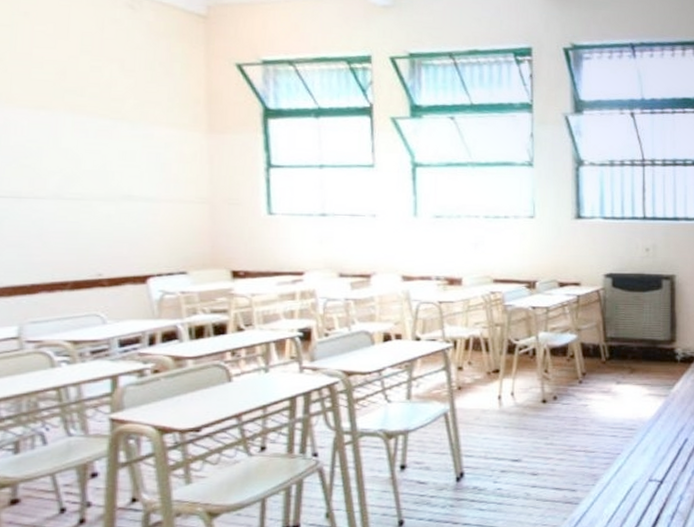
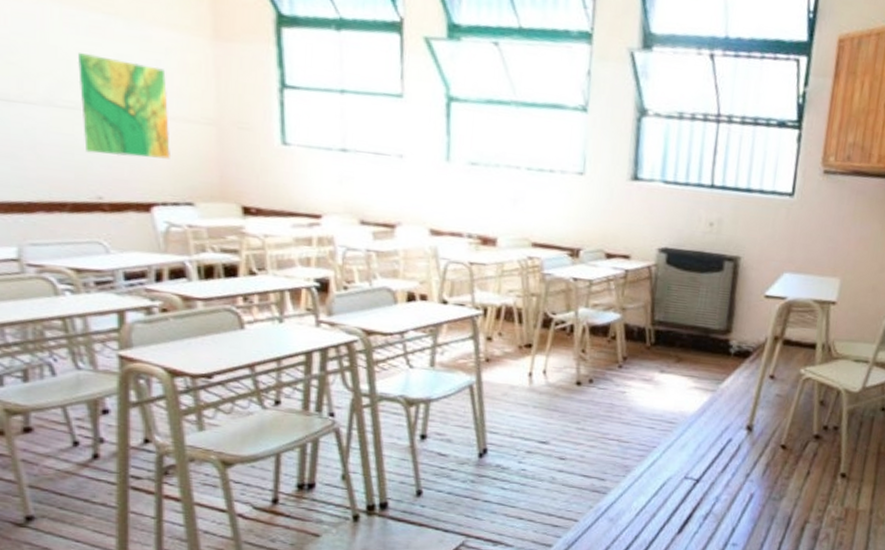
map: none [85,152,167,237] -> present [77,53,170,159]

